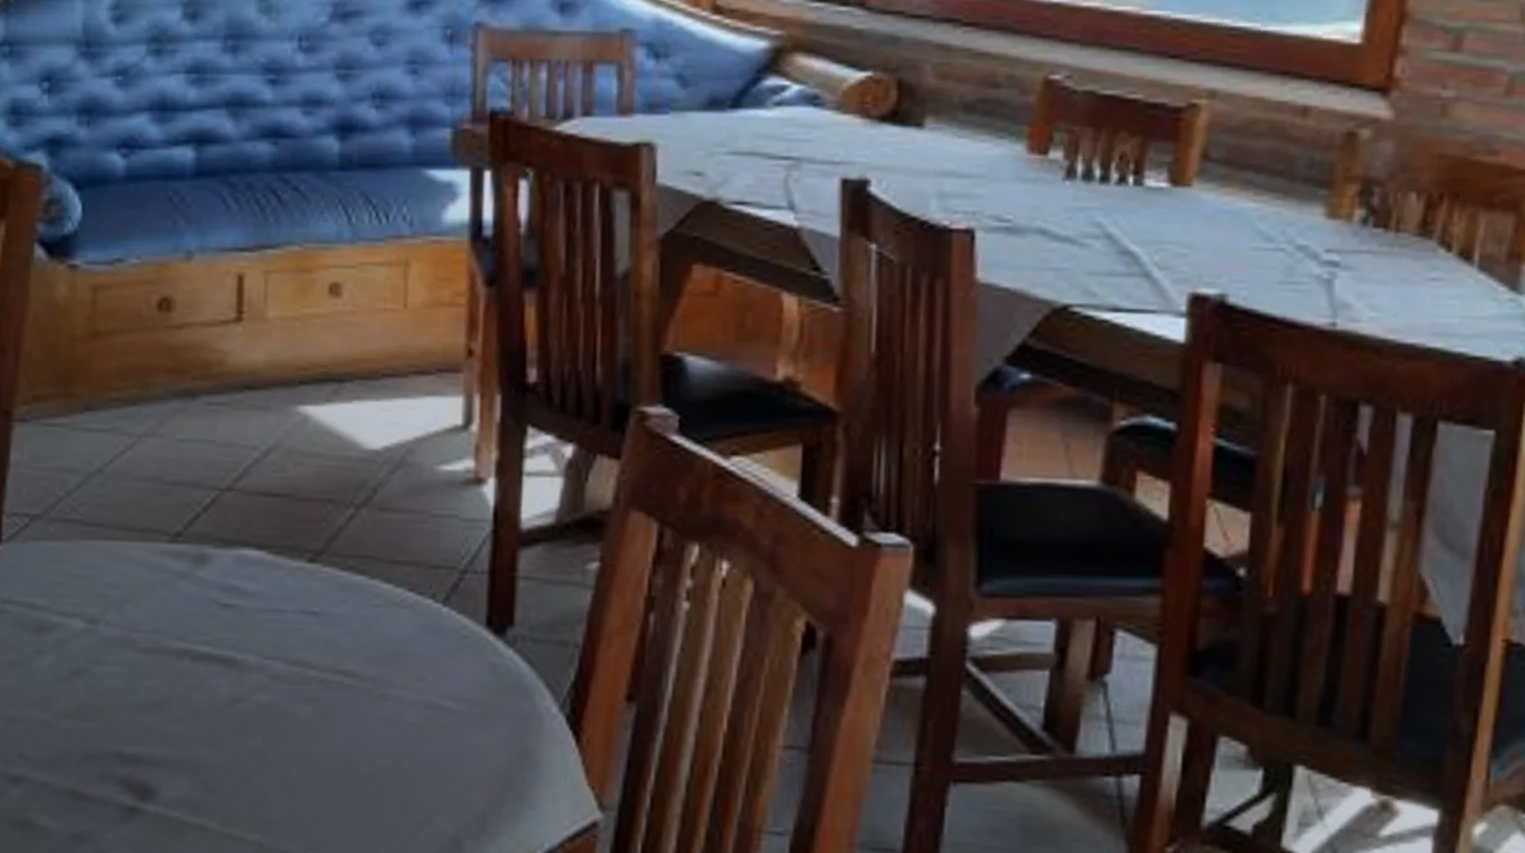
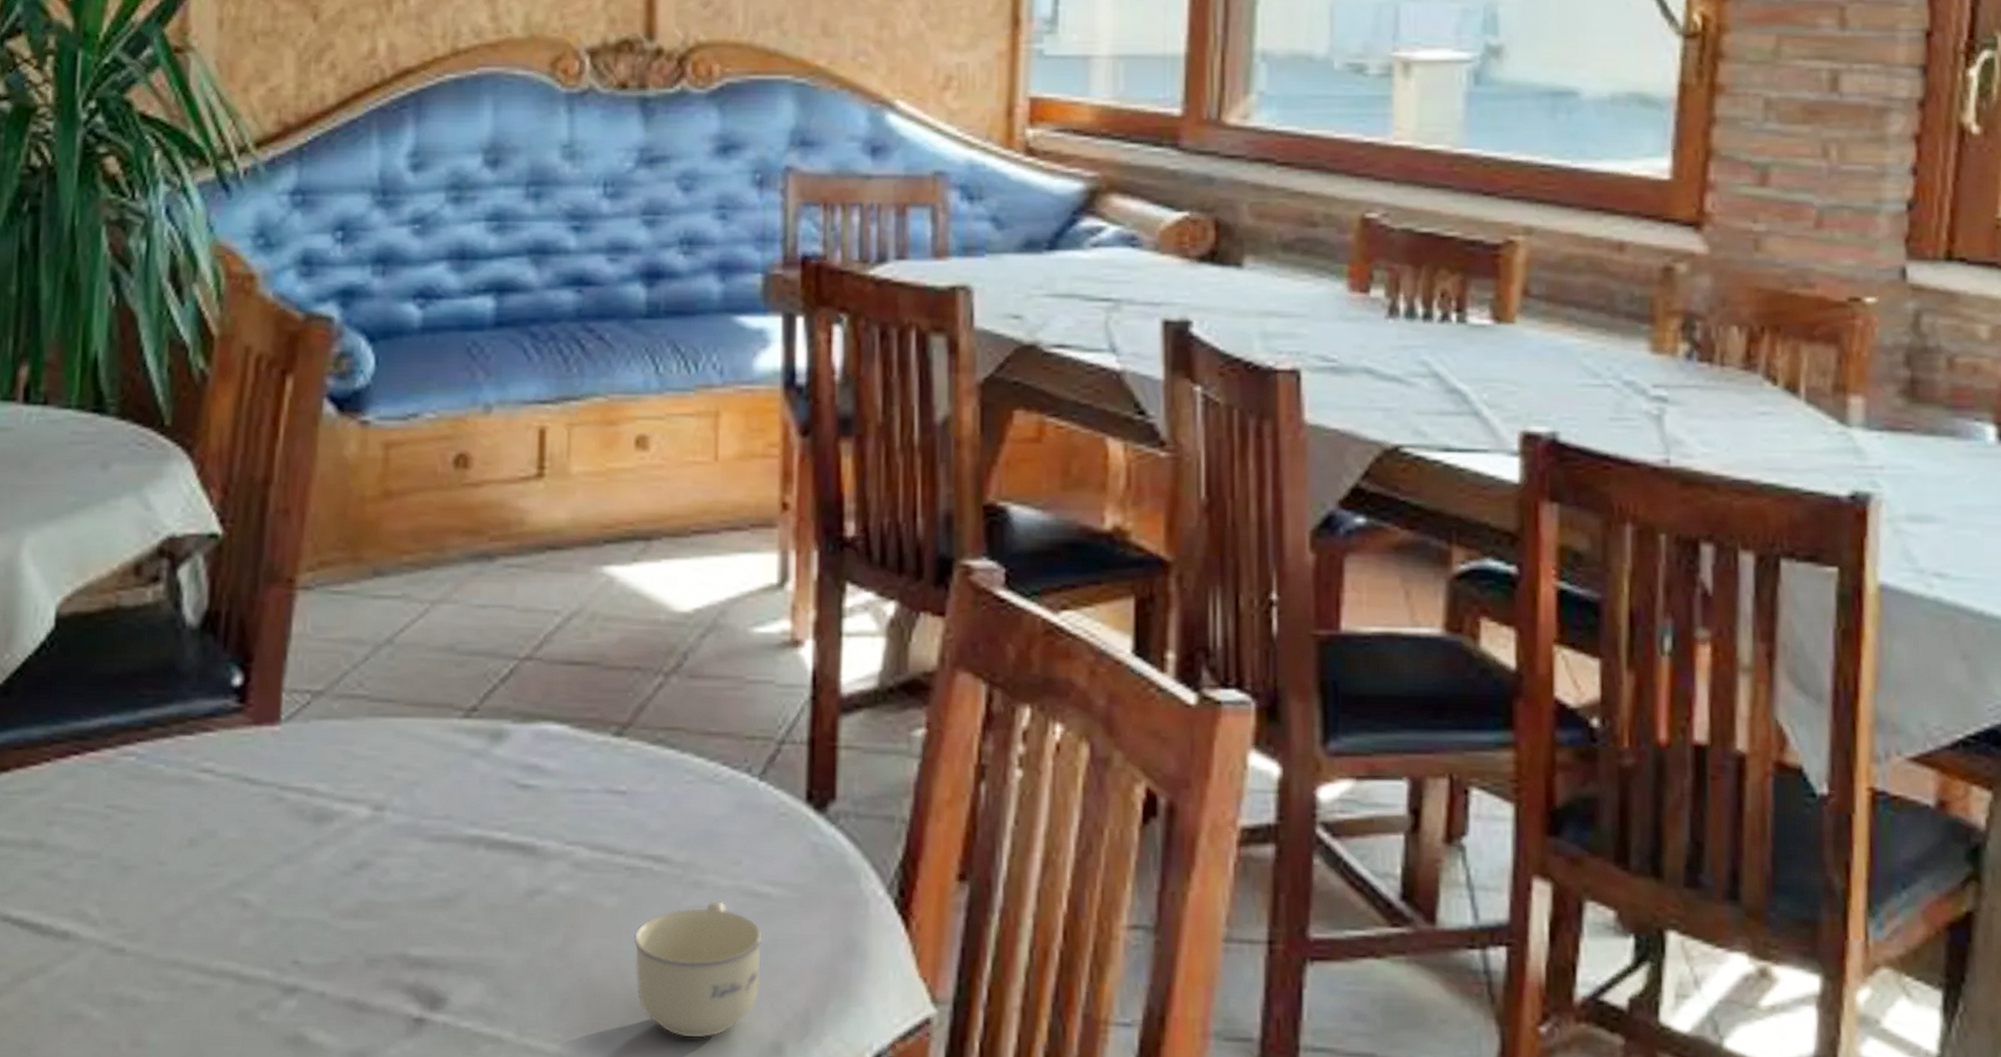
cup: none [326,713,444,833] -> present [633,901,763,1038]

